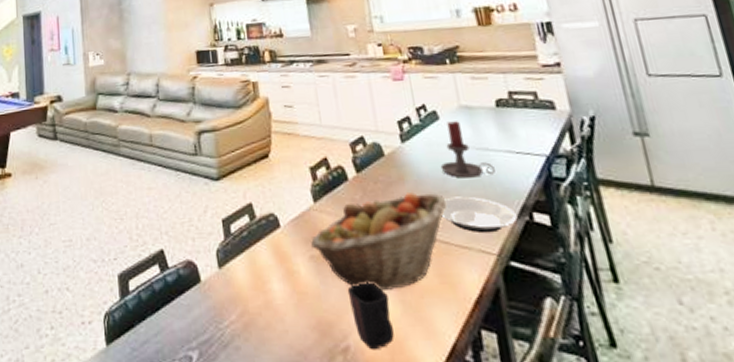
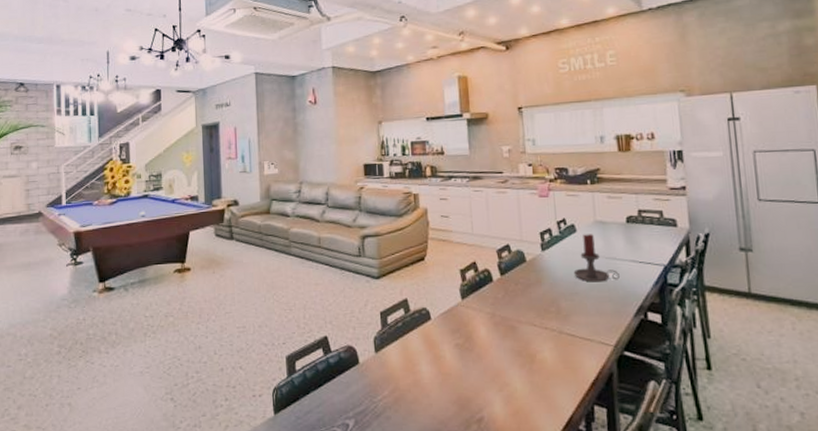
fruit basket: present [311,192,447,290] -> none [457,293,576,373]
mug: present [347,282,395,350] -> none [485,366,522,421]
plate: present [441,196,518,234] -> none [570,297,634,328]

